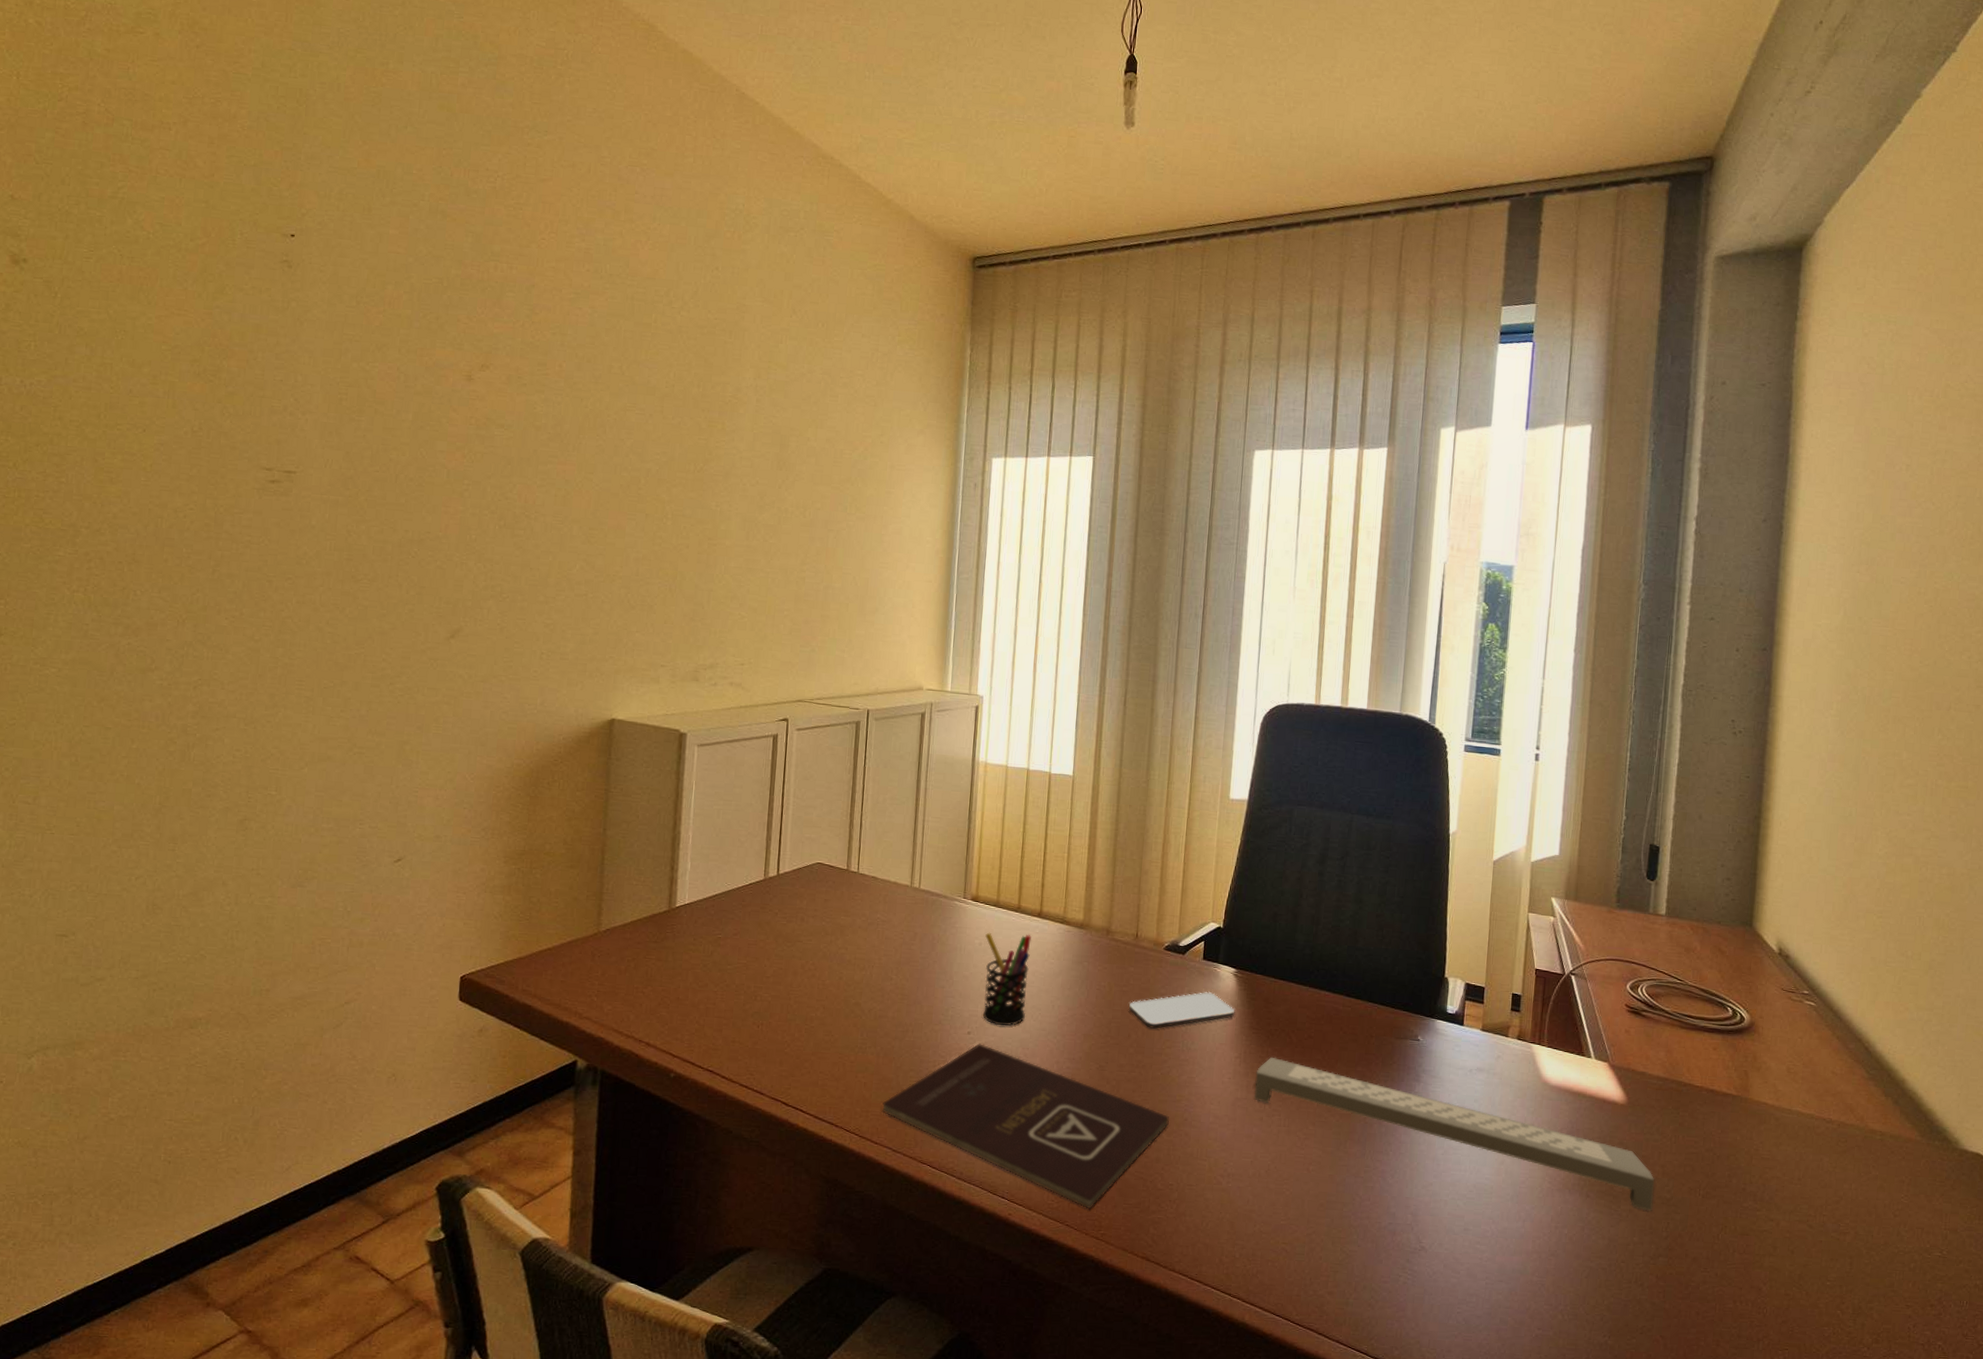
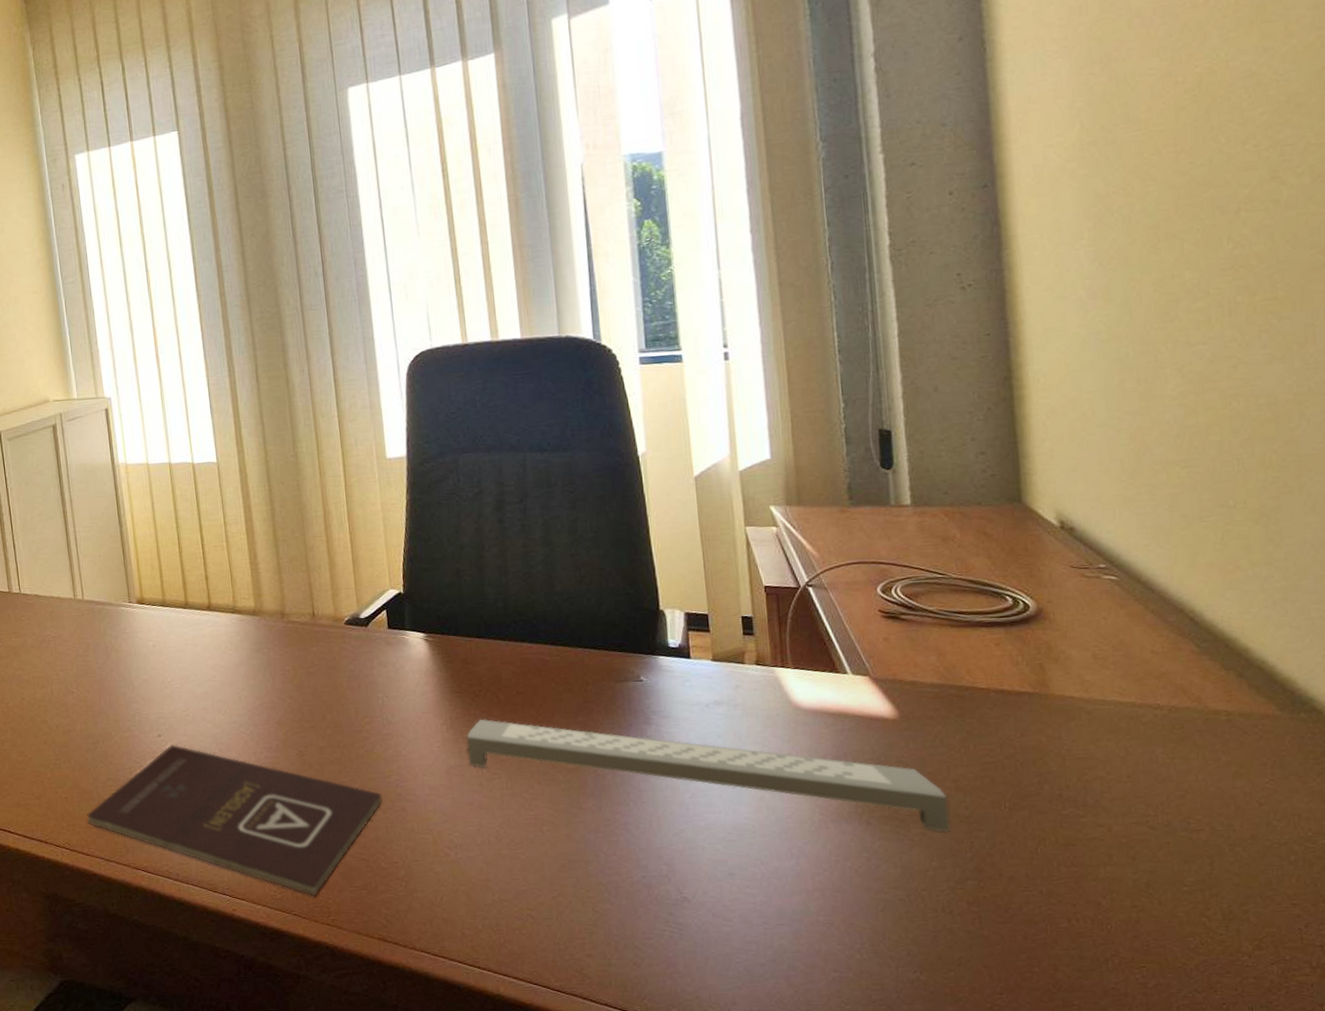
pen holder: present [983,932,1031,1026] -> none [158,629,213,725]
smartphone: present [1129,991,1235,1029] -> none [318,660,433,707]

